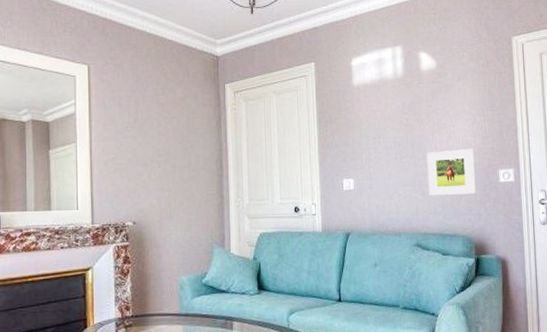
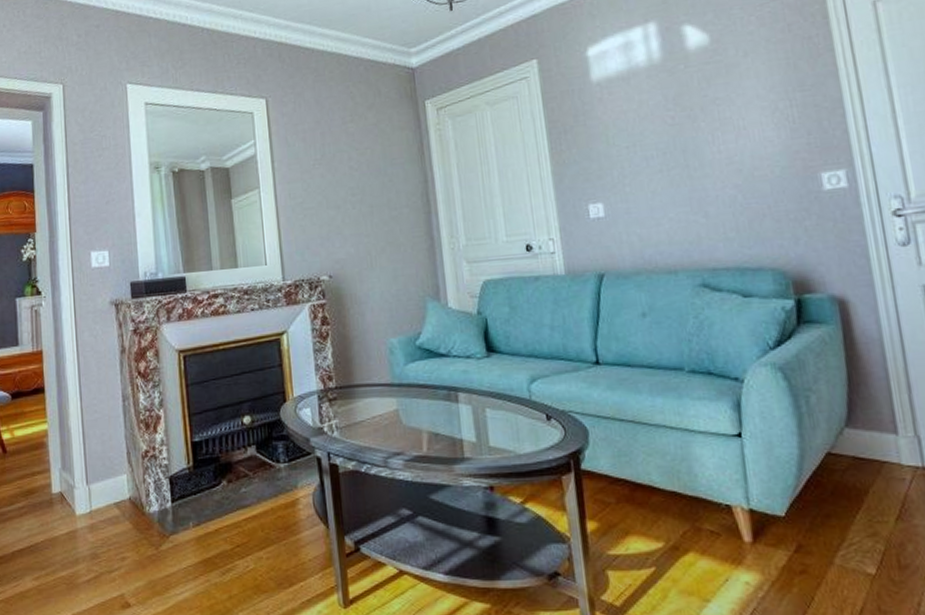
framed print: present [426,148,476,196] -> none [706,146,787,218]

